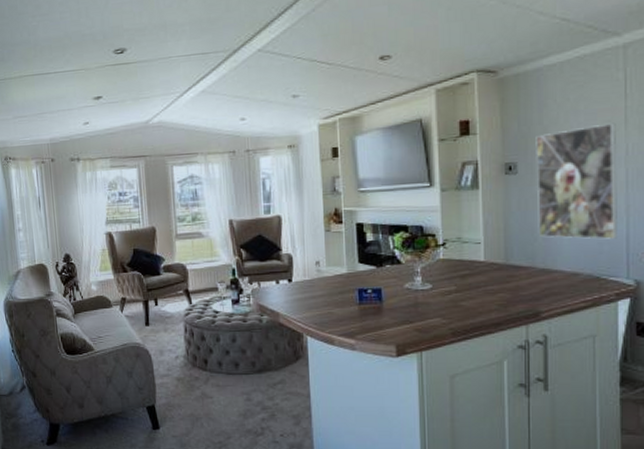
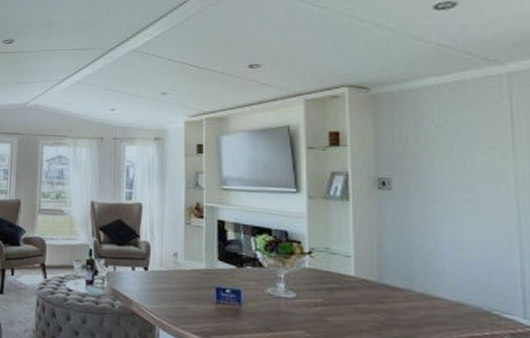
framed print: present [535,122,618,239] -> none [411,149,510,272]

